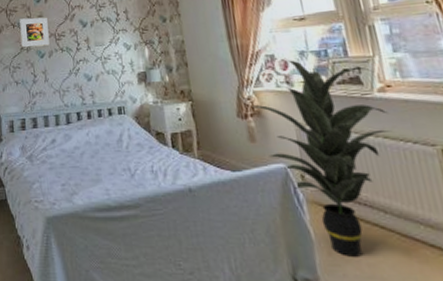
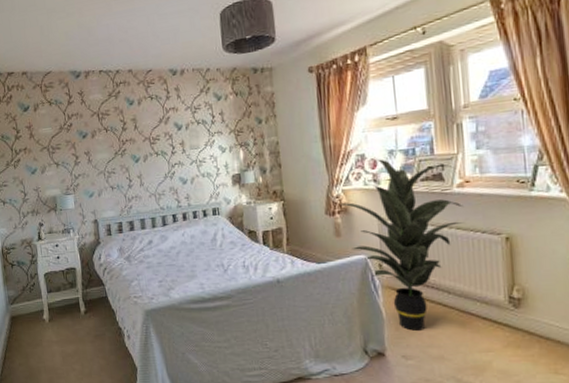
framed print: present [20,17,50,48] -> none [112,120,144,152]

